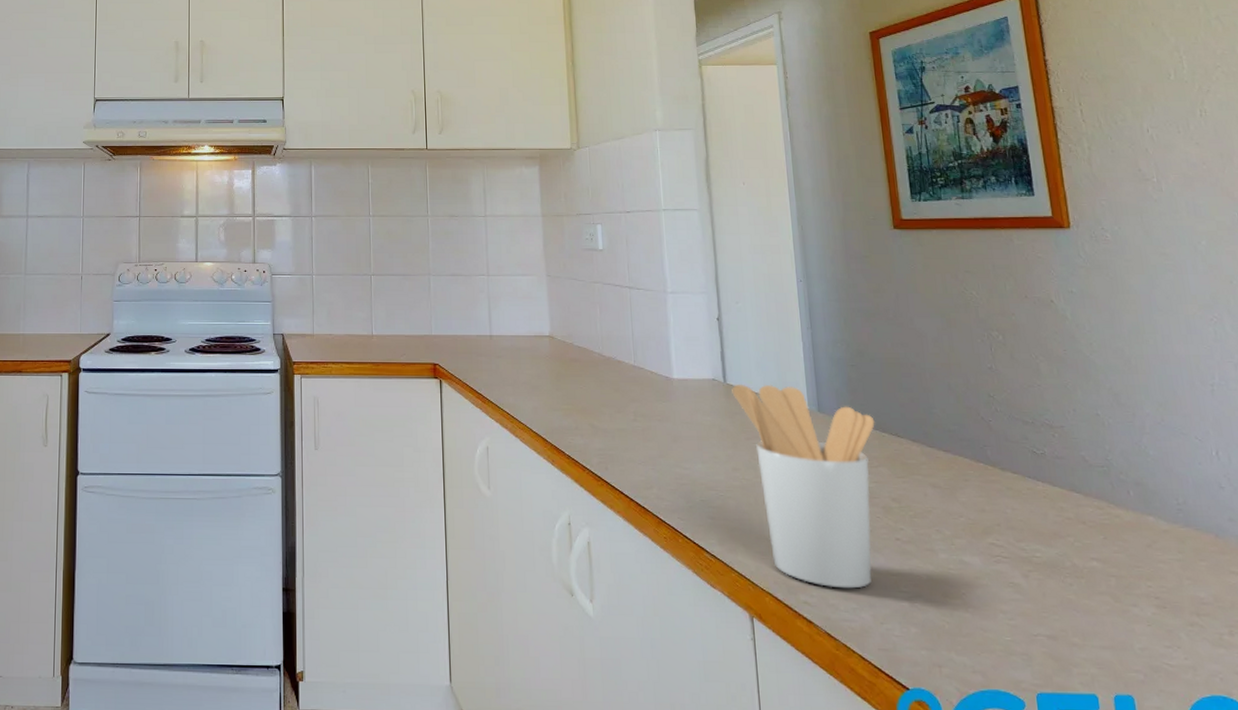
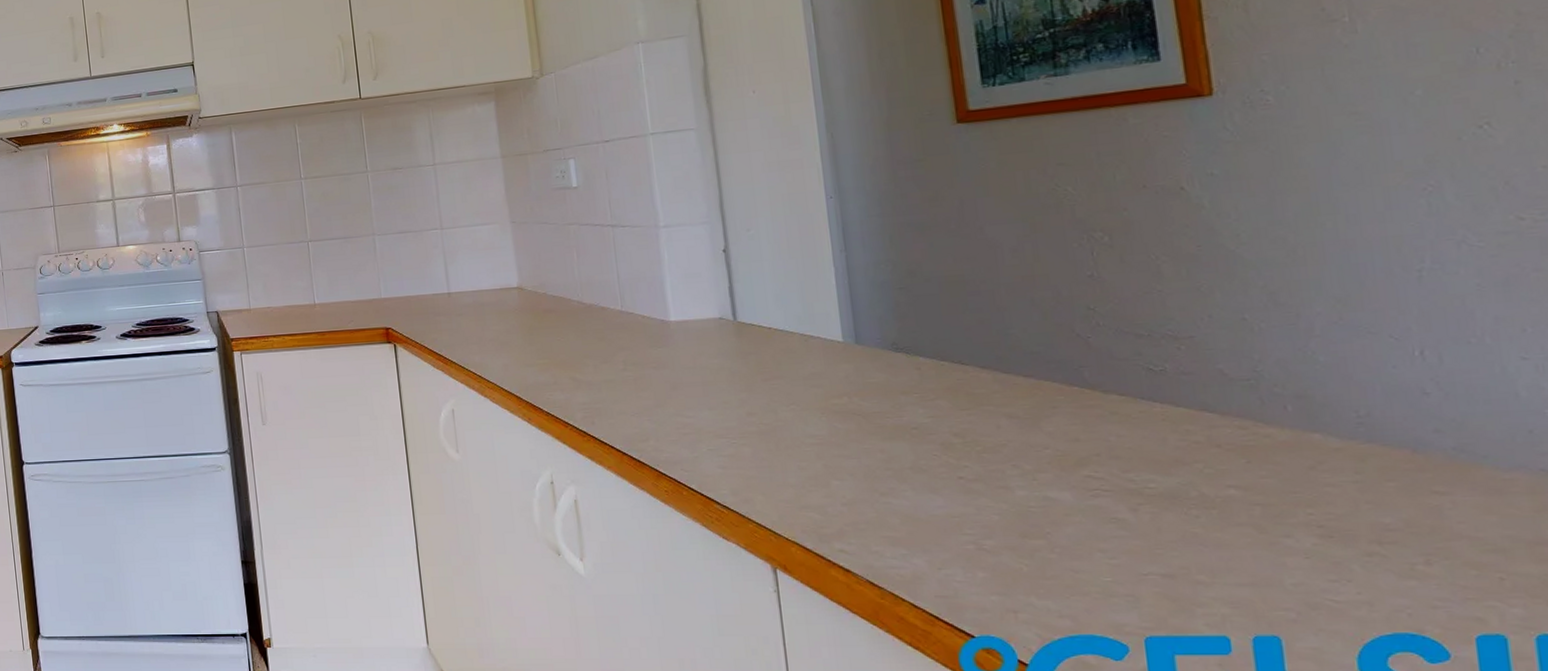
utensil holder: present [732,384,875,589] -> none [744,317,931,534]

